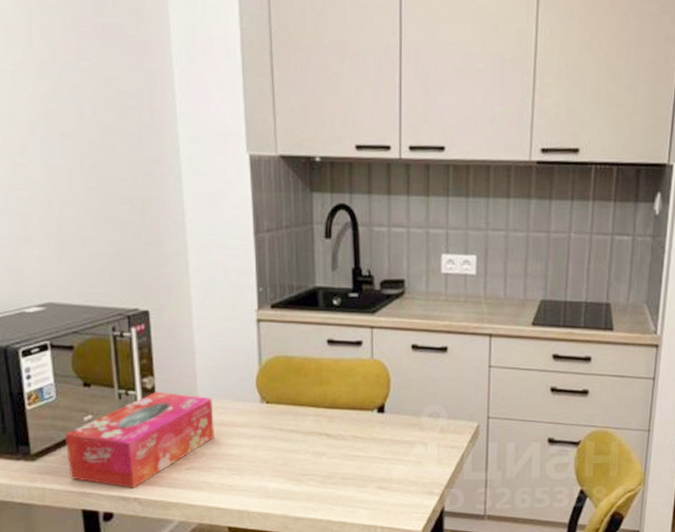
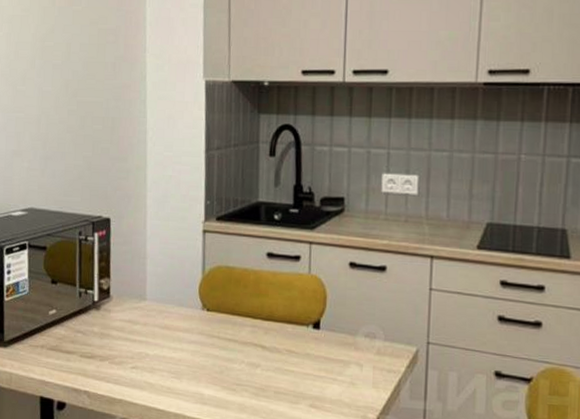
tissue box: present [65,391,214,488] -> none [32,292,159,381]

